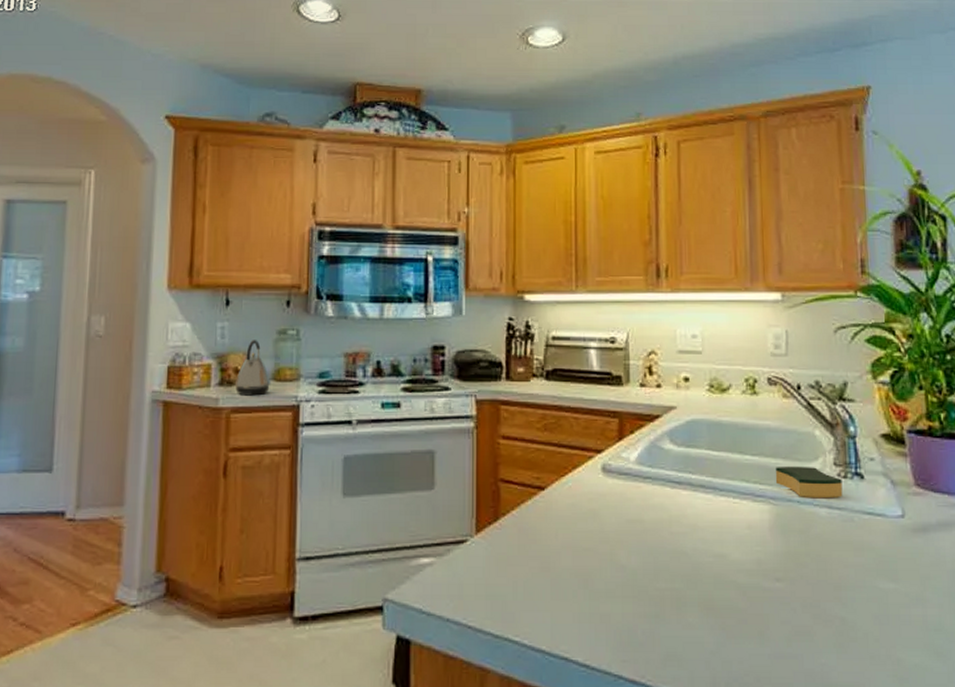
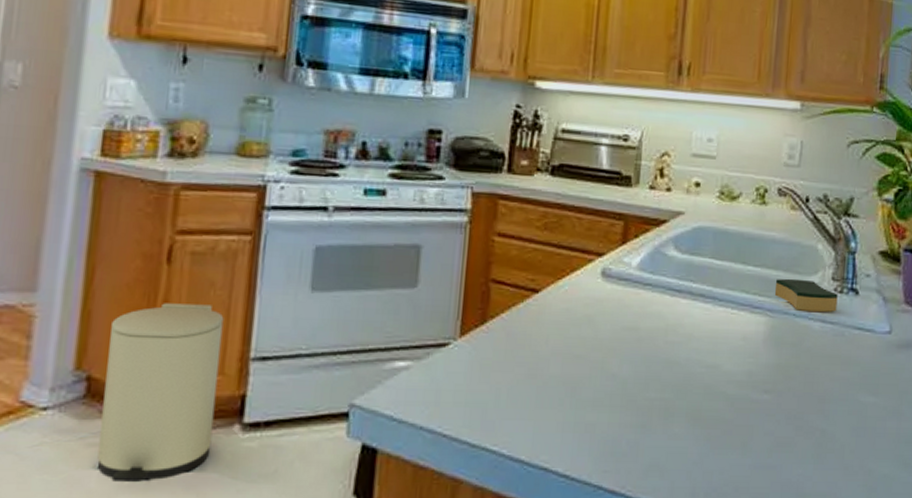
pedal bin: none [178,512,272,670] -> present [97,303,224,482]
kettle: present [234,340,271,396] -> none [187,106,234,172]

